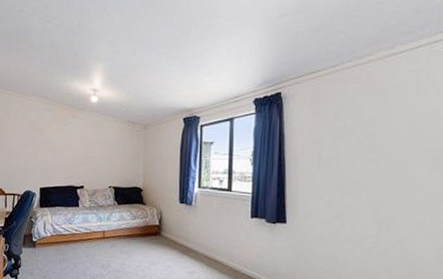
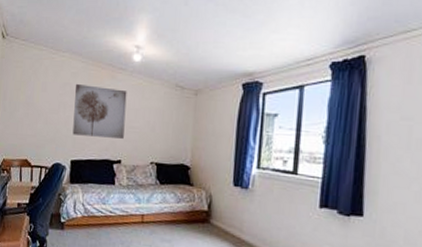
wall art: none [41,123,87,167] -> present [72,84,127,139]

